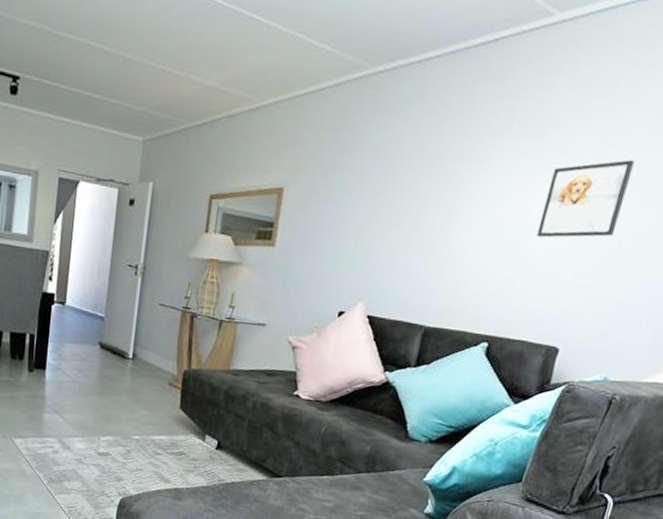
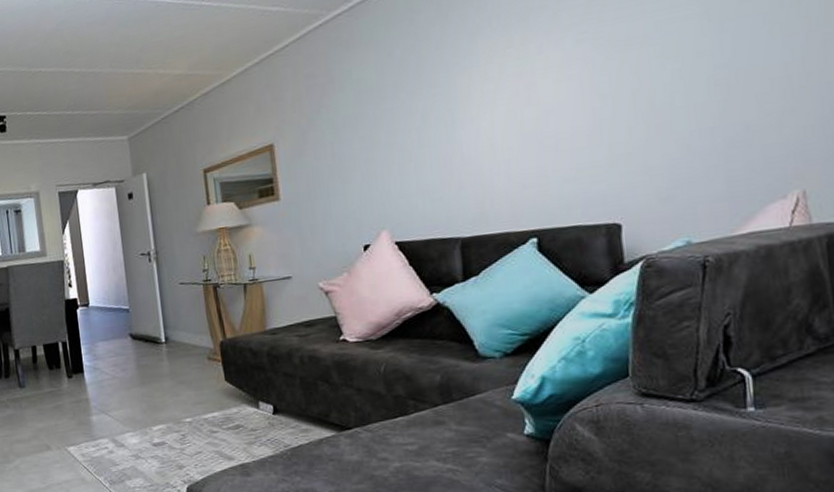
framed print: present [536,160,635,238] -> none [549,18,641,119]

